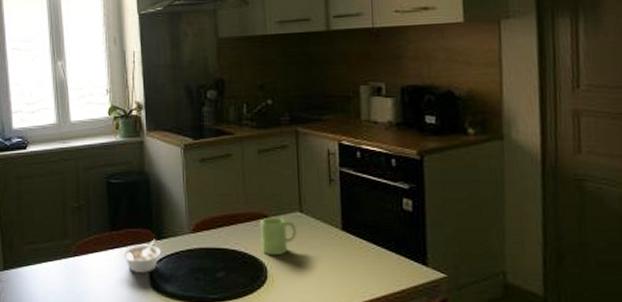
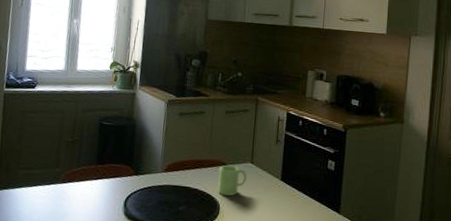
legume: present [123,239,162,273] -> none [104,174,137,202]

